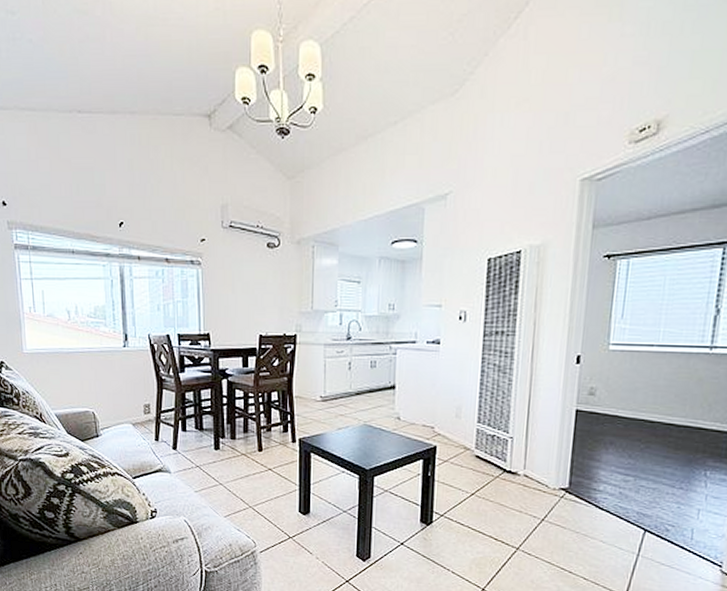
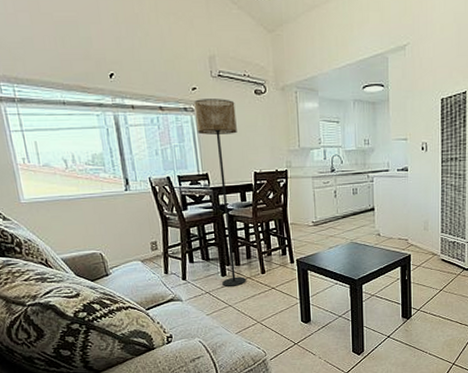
floor lamp: none [201,251,245,462] -> present [194,99,246,287]

